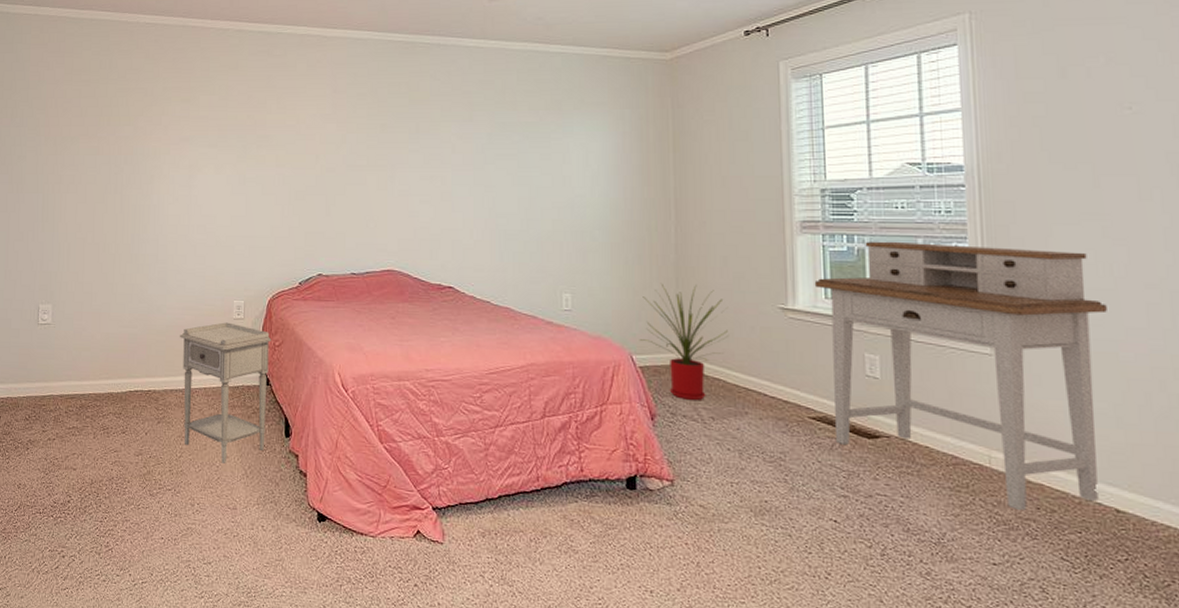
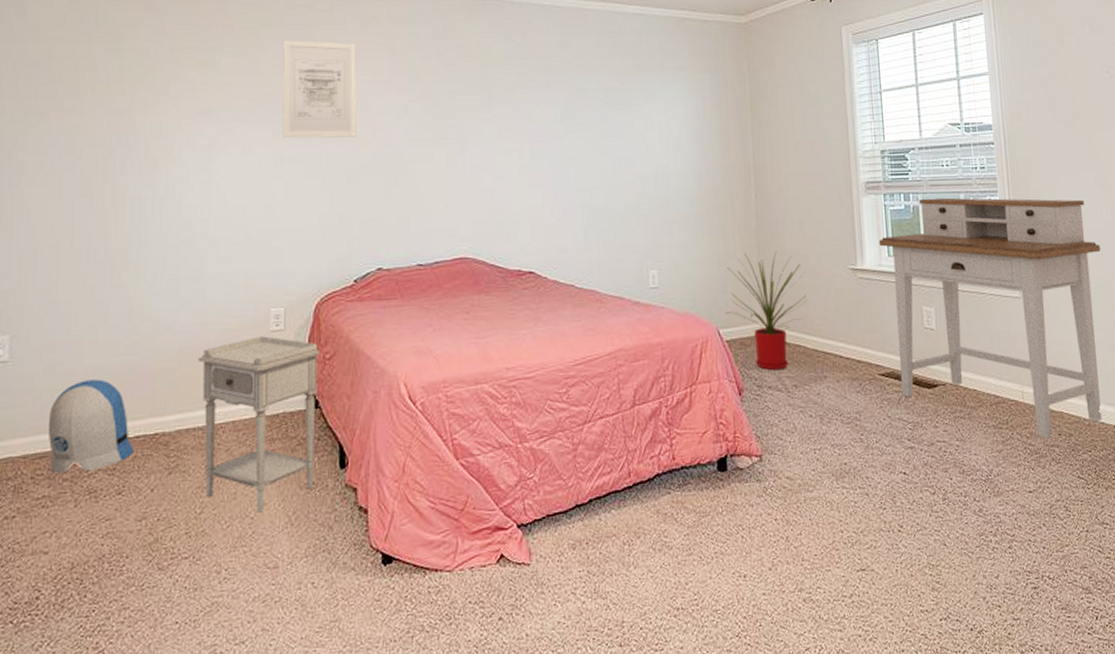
sun visor: none [76,343,133,413] -> present [47,379,133,474]
wall art: none [245,80,304,162] -> present [283,39,356,139]

